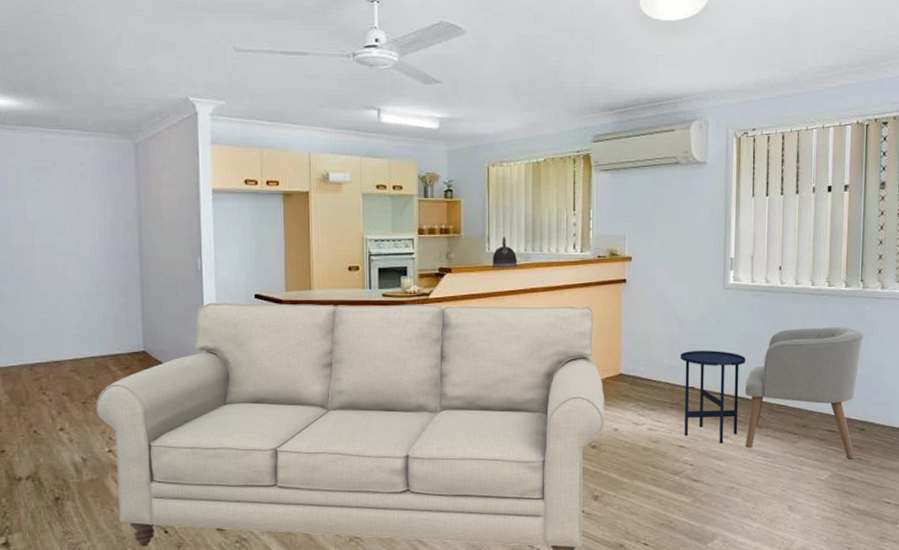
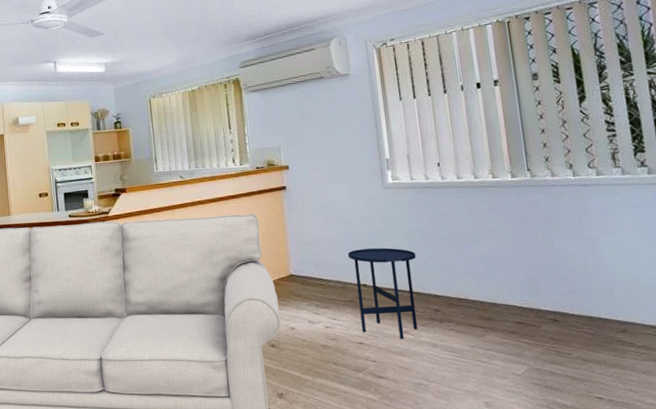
kettle: present [492,236,518,268] -> none [160,157,184,186]
armchair: present [745,326,863,459] -> none [419,216,552,352]

